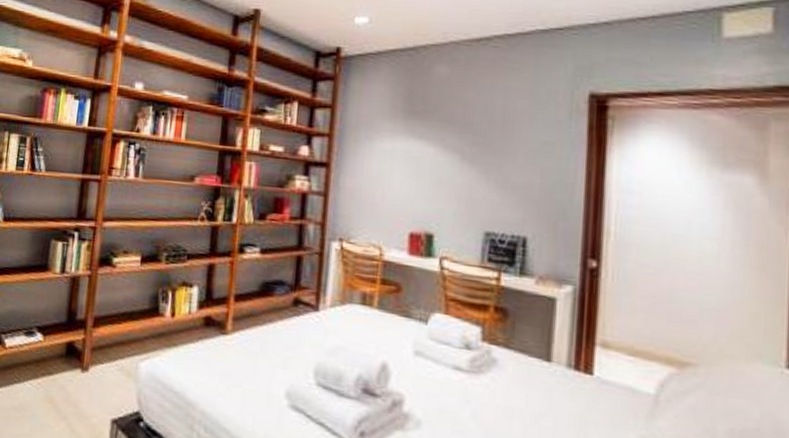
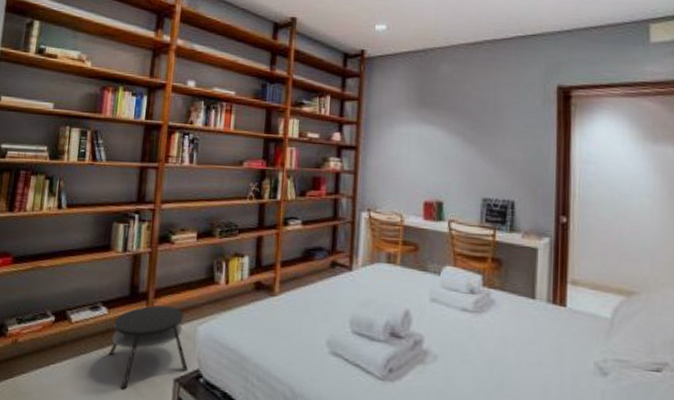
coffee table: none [43,335,127,426] -> present [109,305,188,389]

